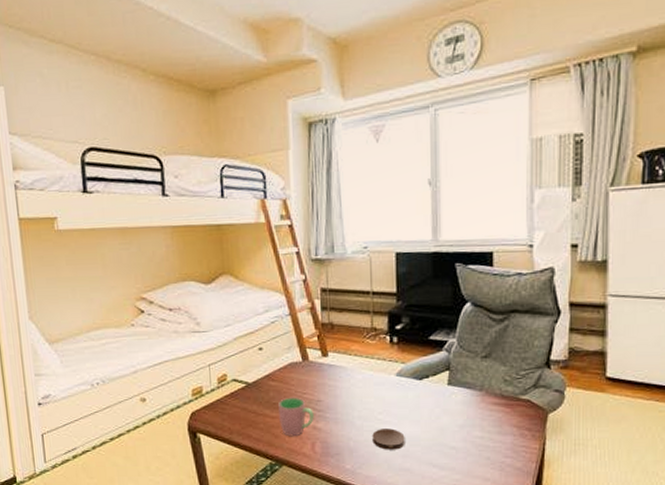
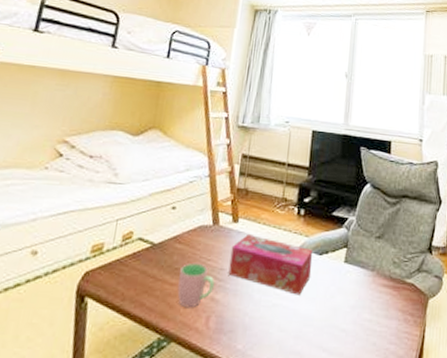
tissue box: none [325,367,413,419] -> present [228,235,313,295]
coaster: present [372,428,405,450] -> none [268,305,300,330]

